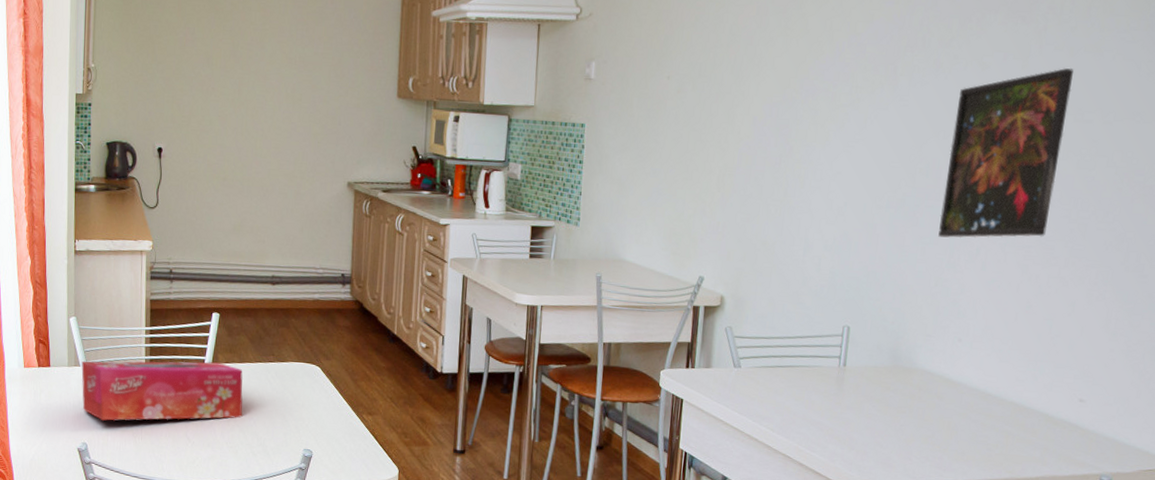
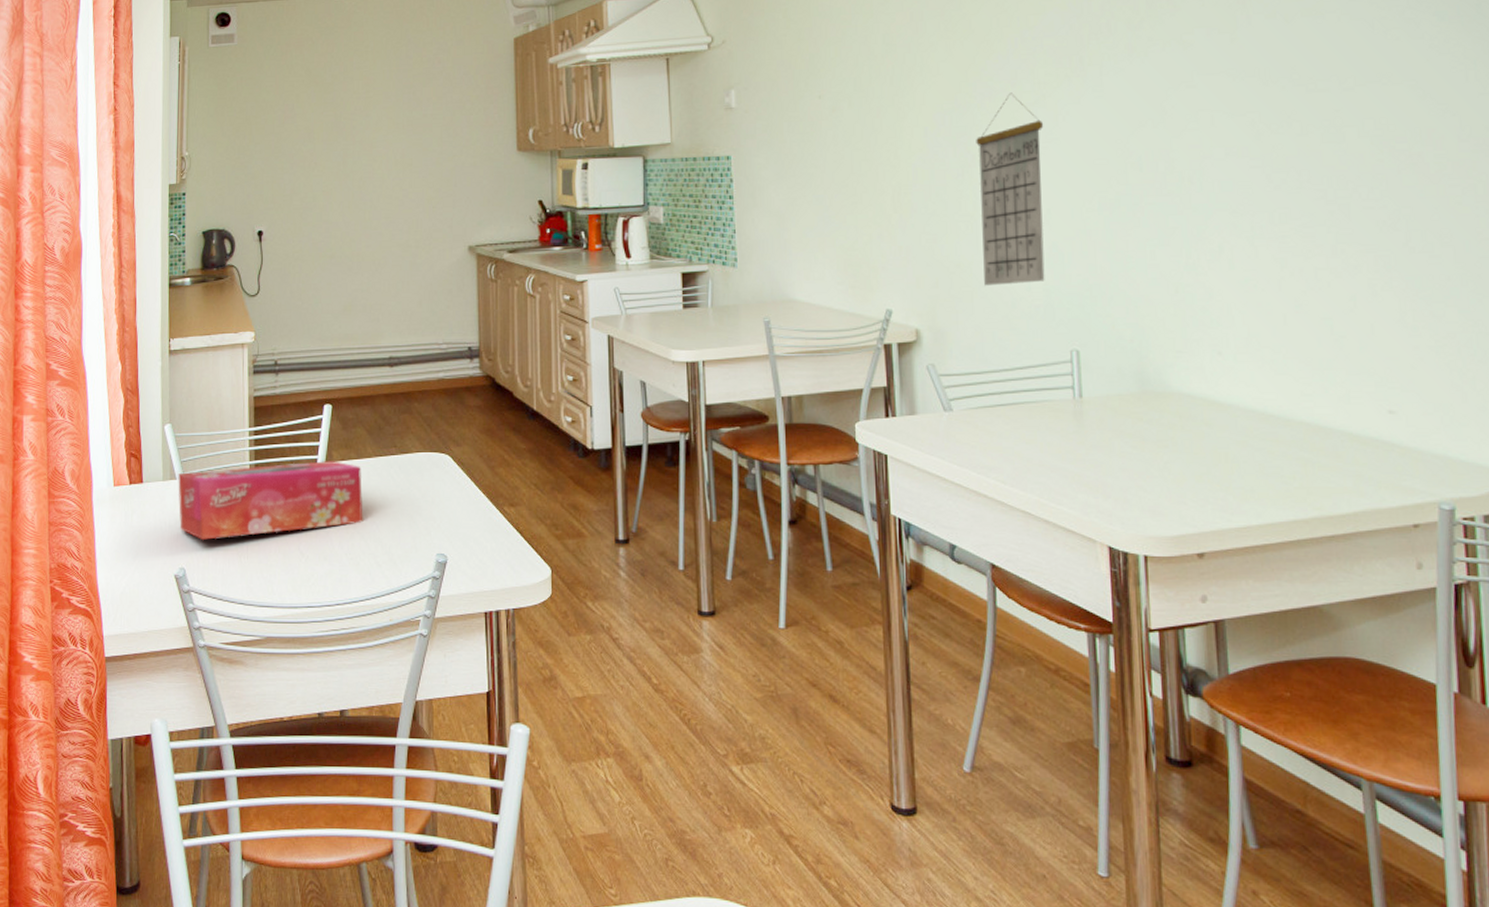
calendar: none [783,93,855,265] -> present [976,92,1045,286]
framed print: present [938,67,1074,239] -> none [1162,35,1301,237]

